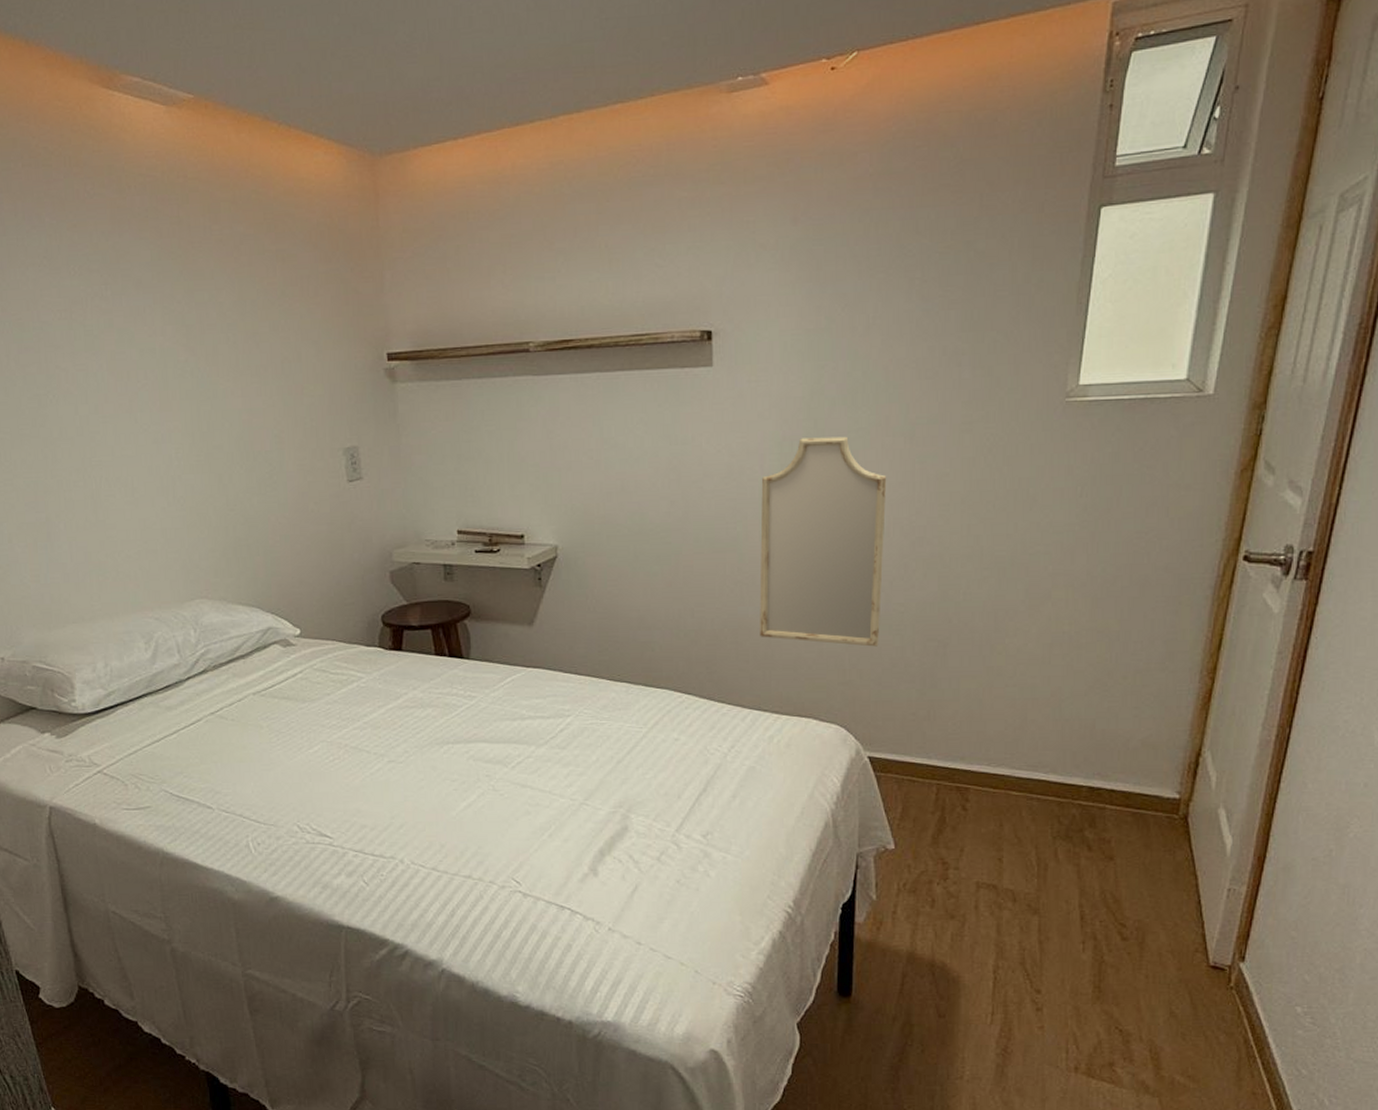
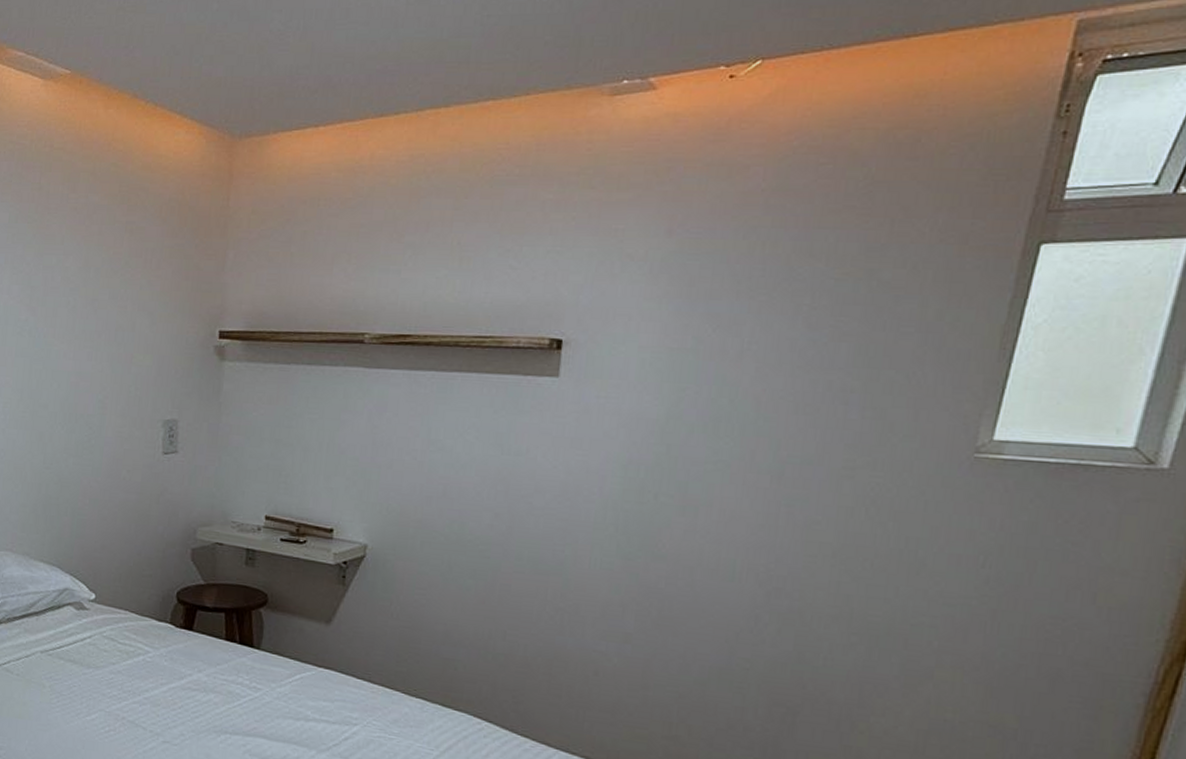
home mirror: present [759,436,887,647] -> none [577,463,746,703]

